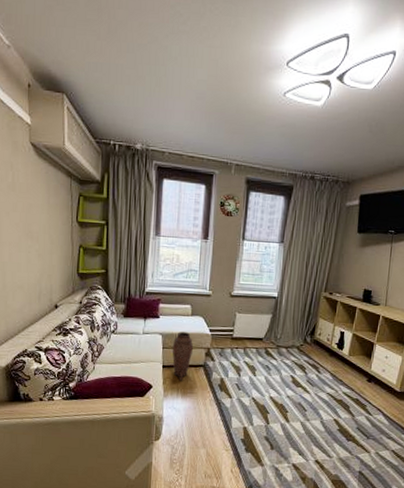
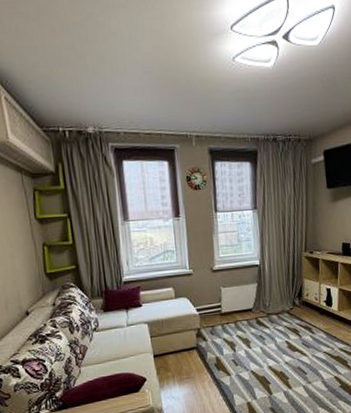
vase: present [172,332,193,381] -> none [160,316,183,368]

